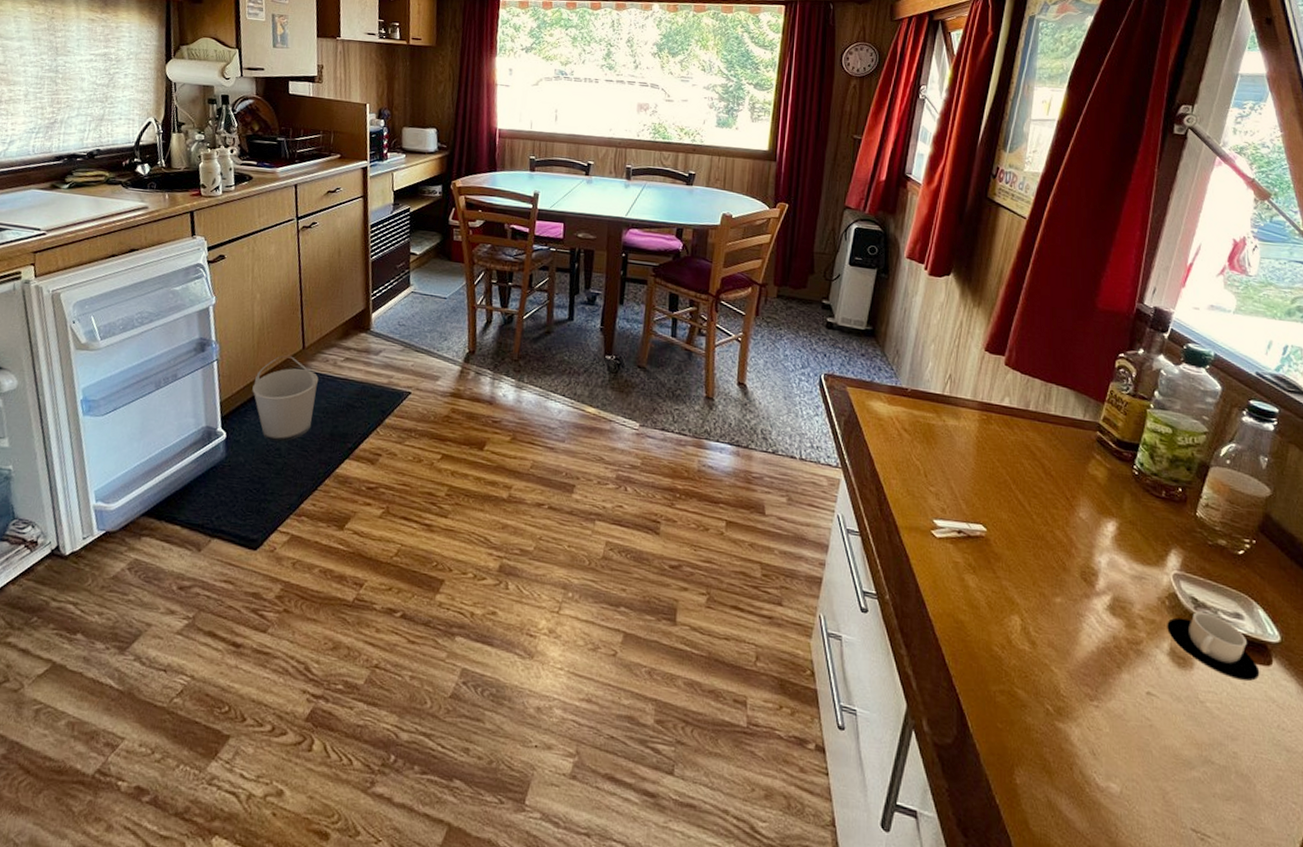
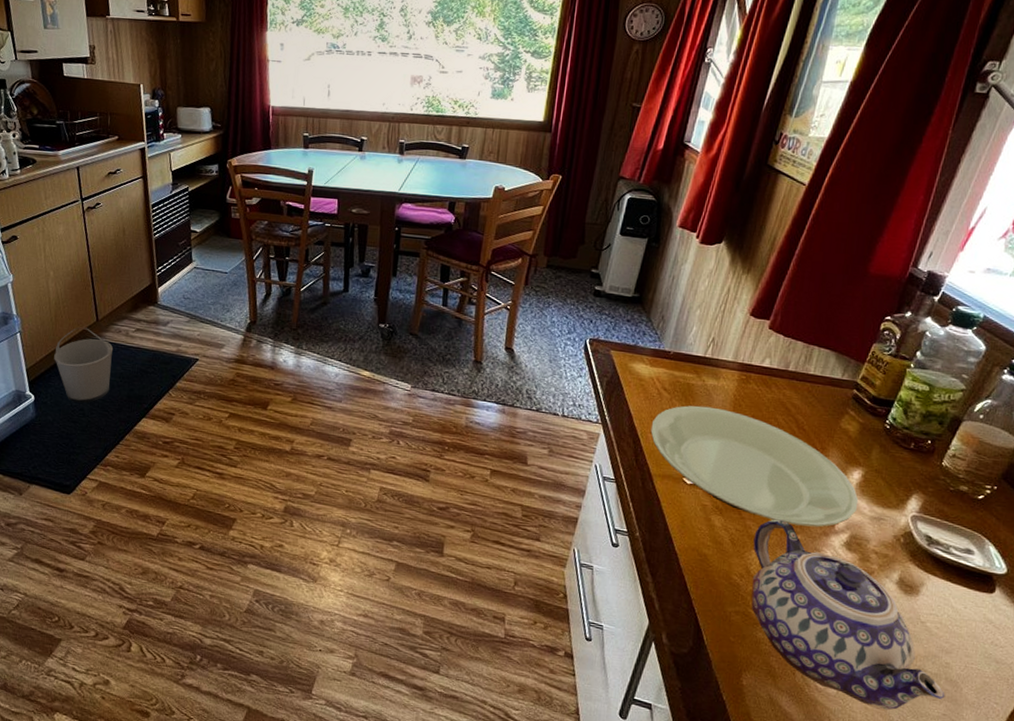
plate: none [893,448,1117,588] -> present [650,405,859,528]
teapot: none [1011,578,1239,815] -> present [751,519,946,711]
cup: present [1167,611,1260,682] -> none [899,547,982,607]

